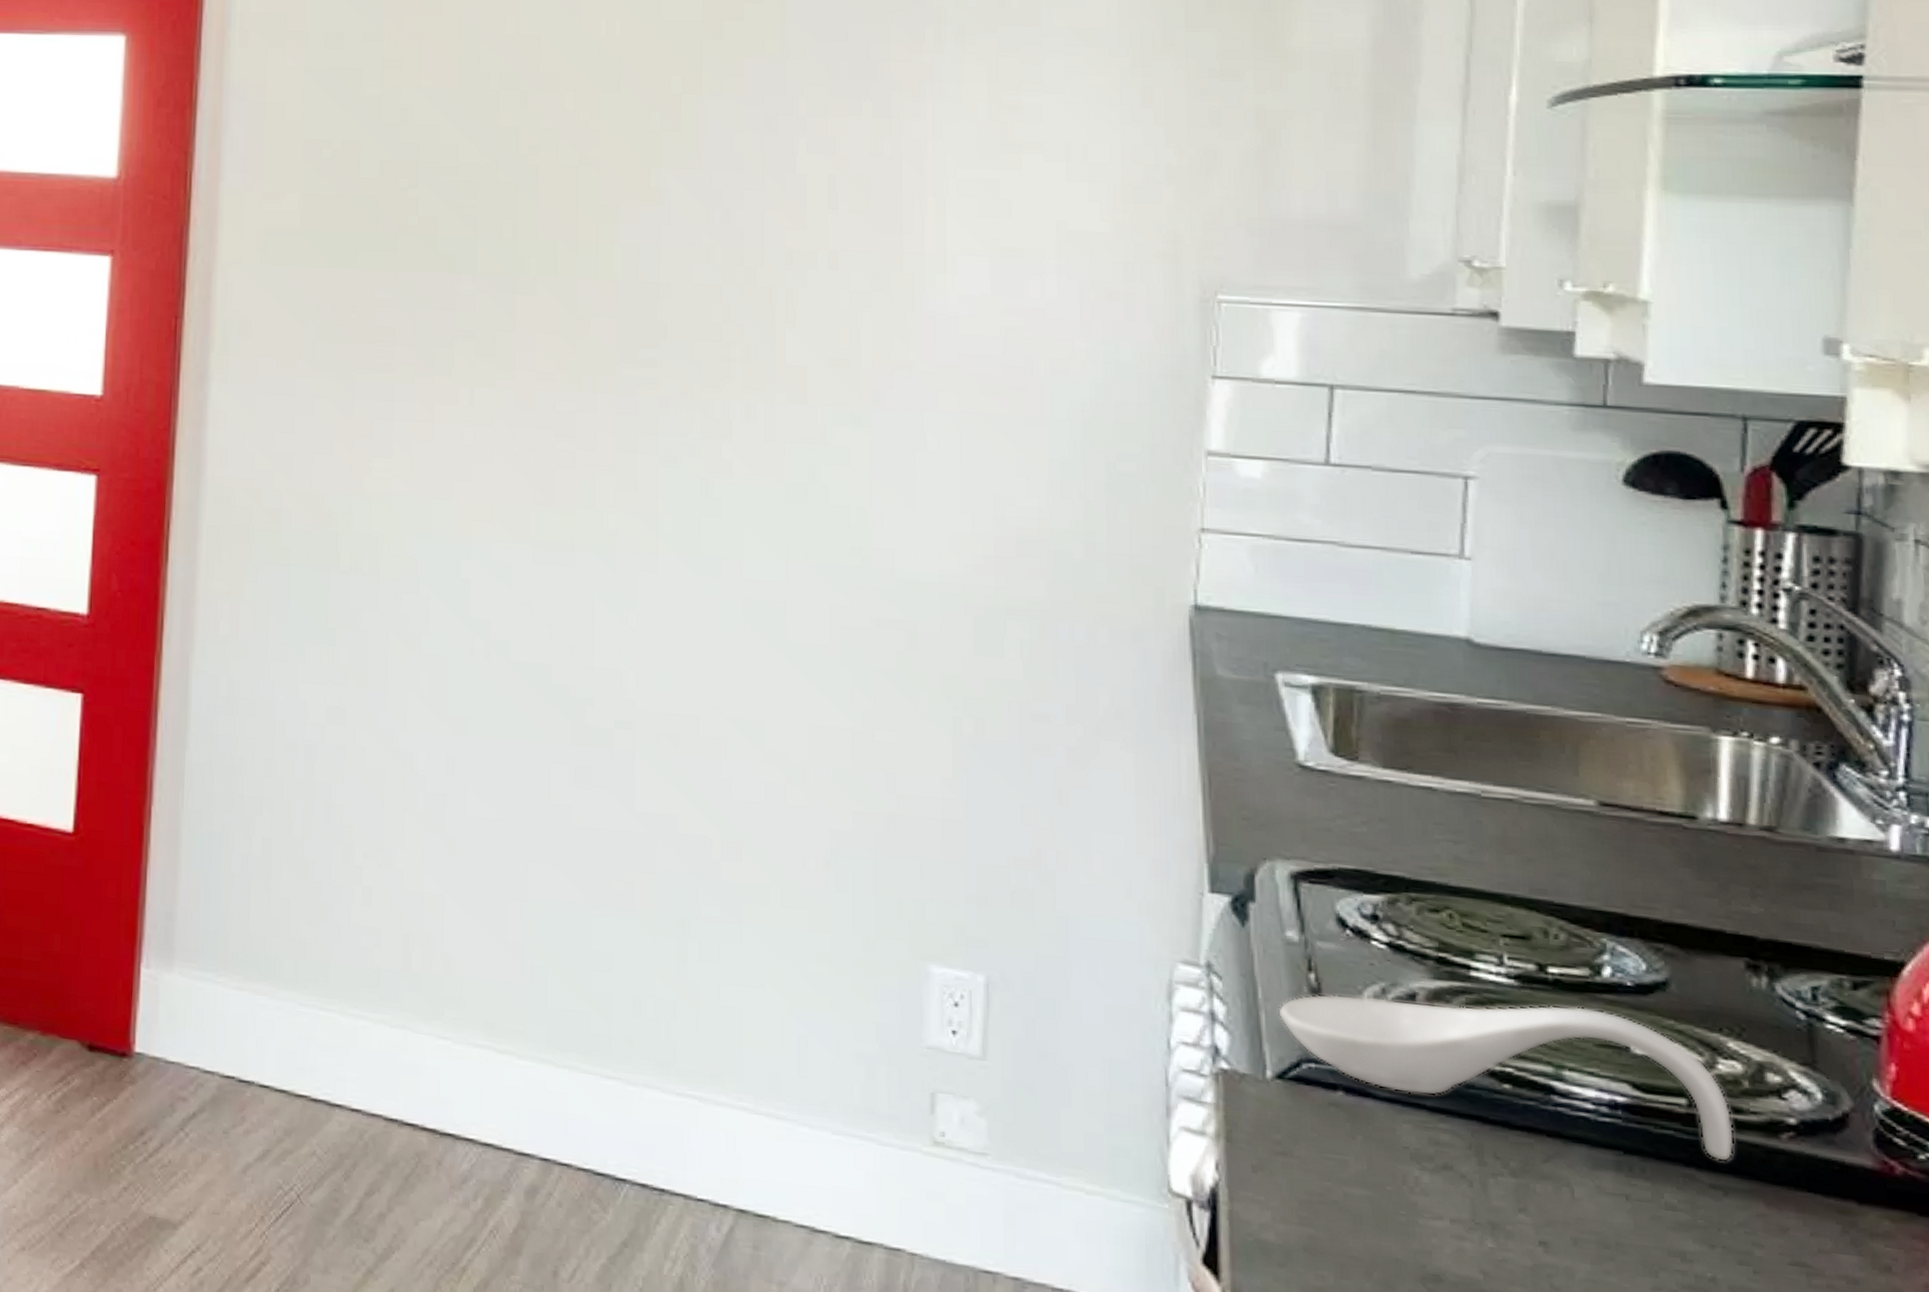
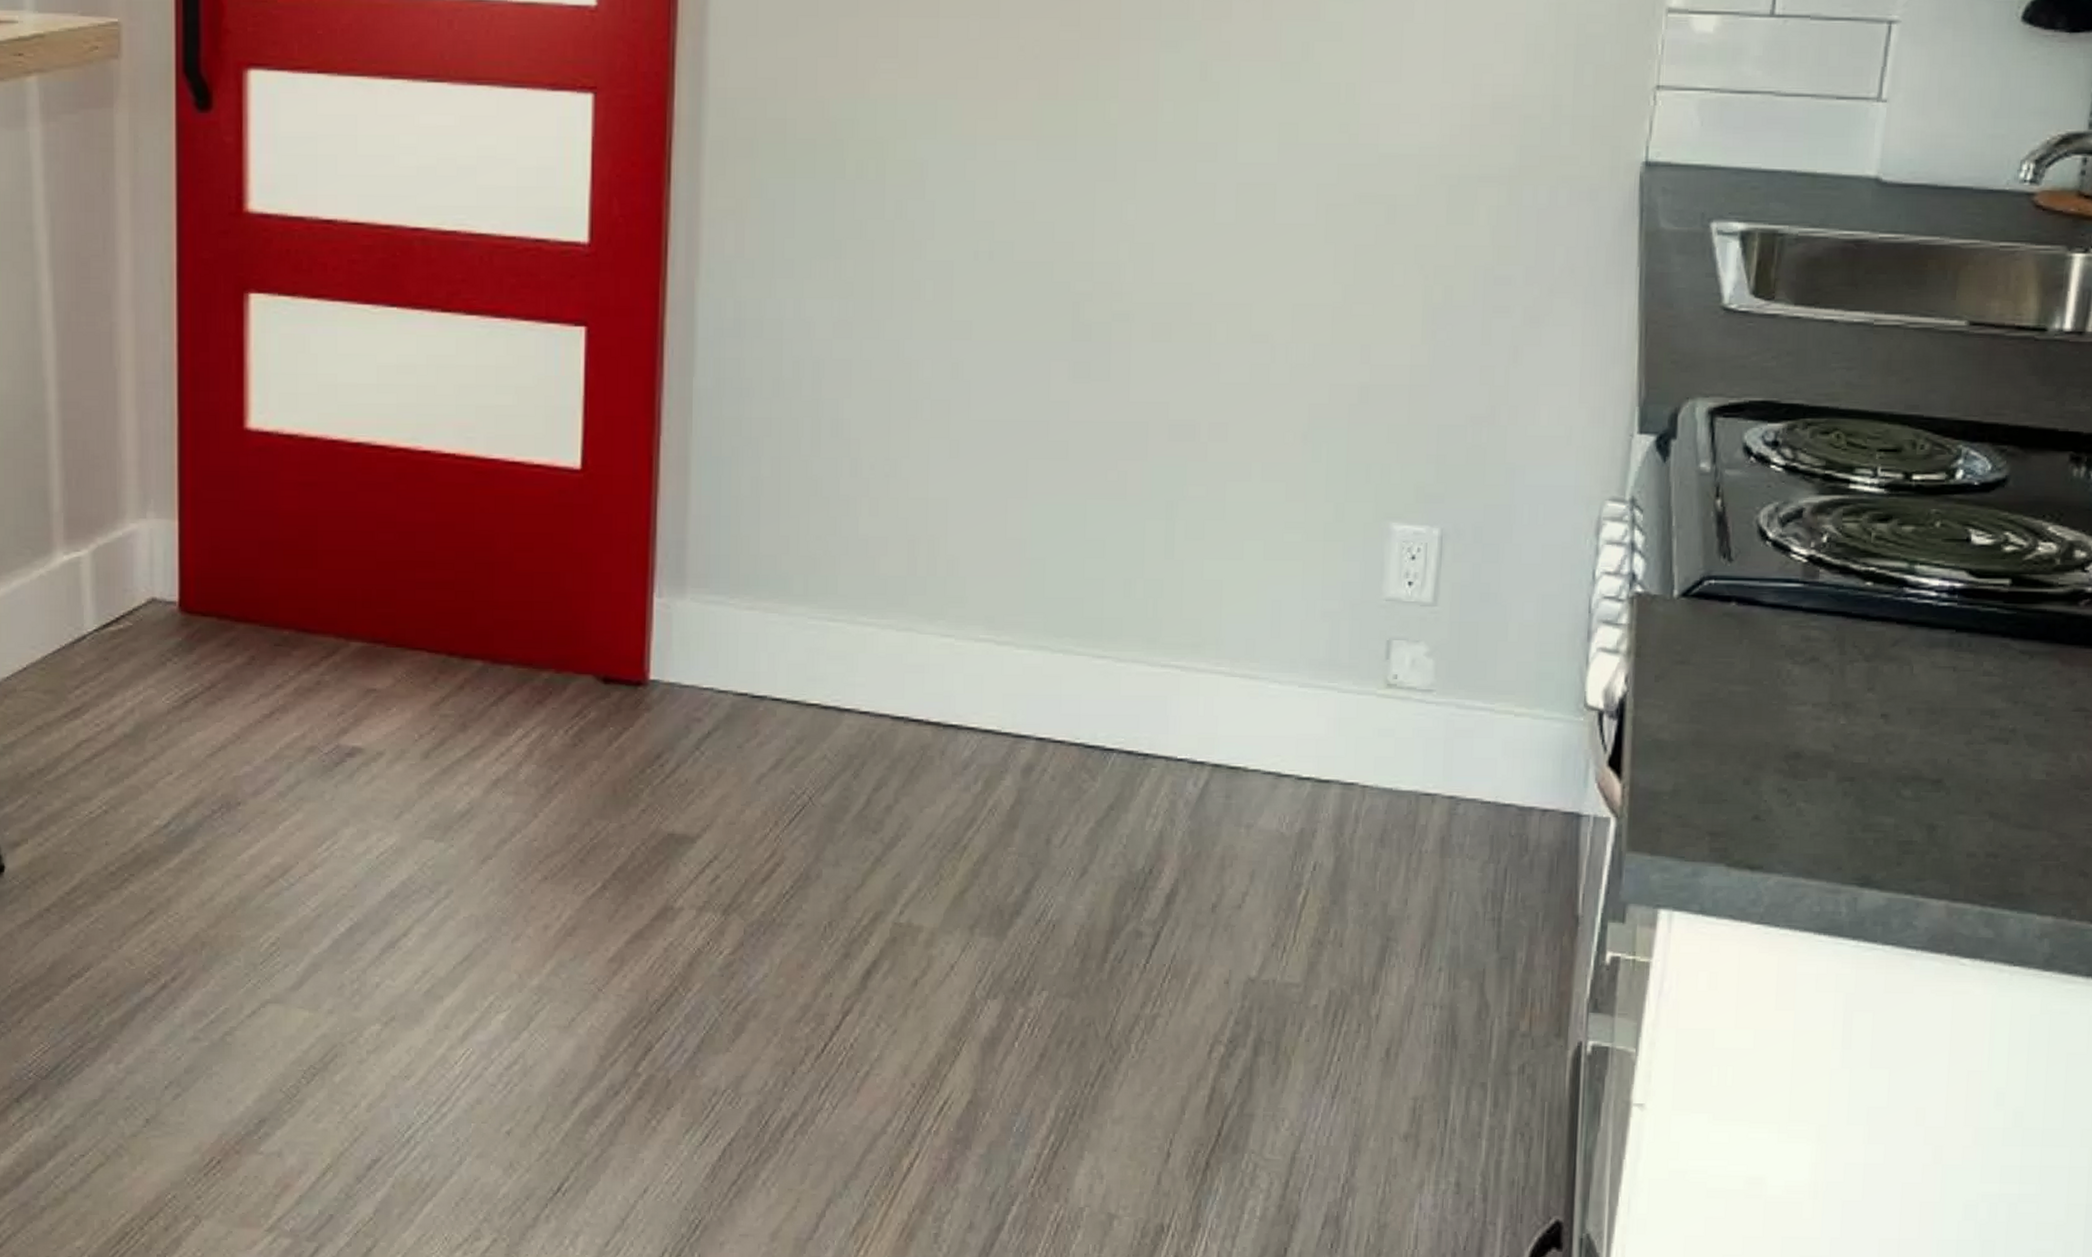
spoon rest: present [1278,994,1734,1161] -> none [1688,508,2044,629]

